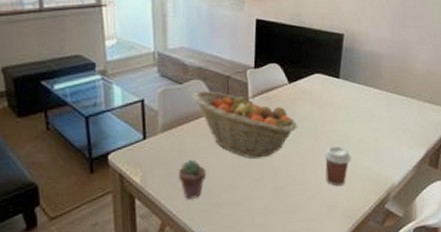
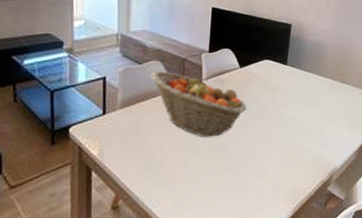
potted succulent: present [178,159,207,199] -> none [133,136,161,174]
coffee cup: present [324,145,351,187] -> none [271,128,296,168]

